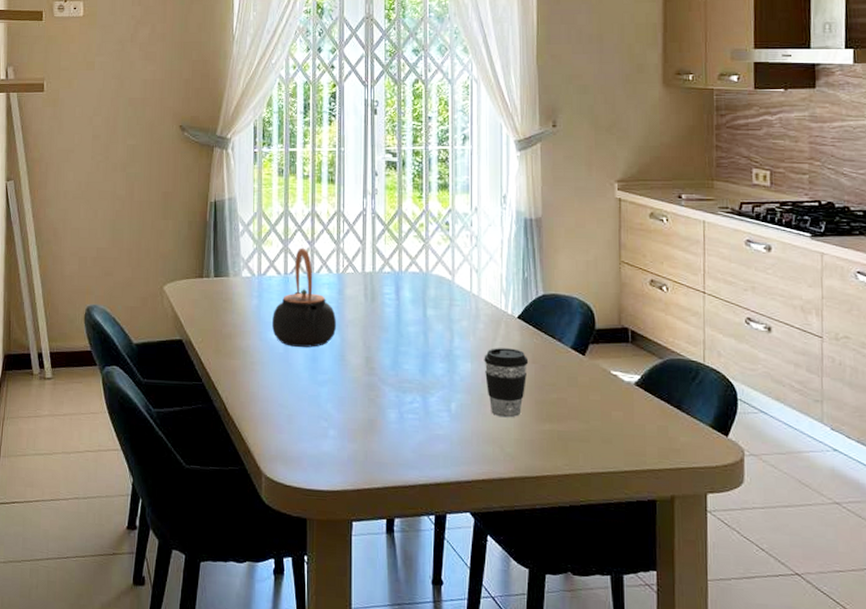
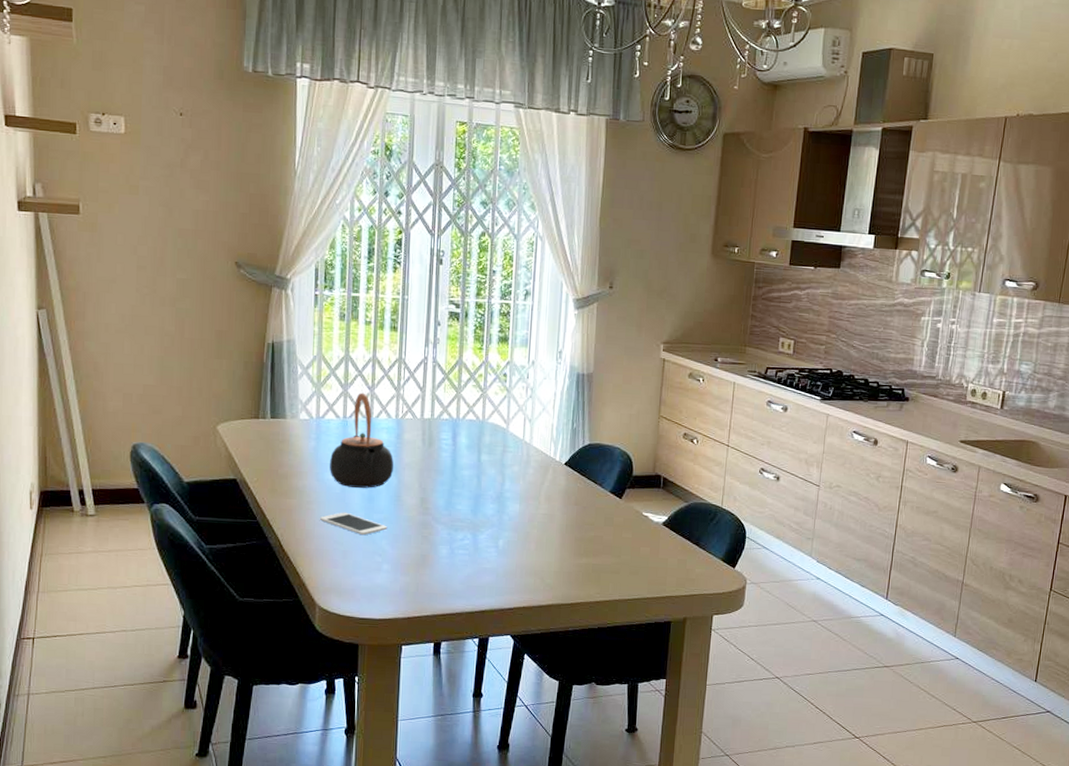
cell phone: none [263,373,333,399] -> present [319,512,388,536]
coffee cup: present [484,348,529,418] -> none [531,491,572,553]

